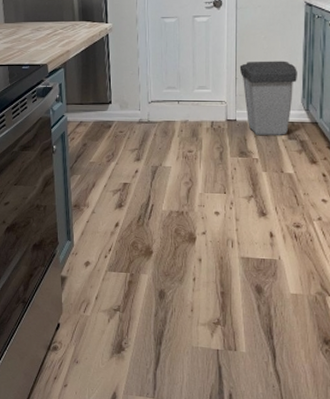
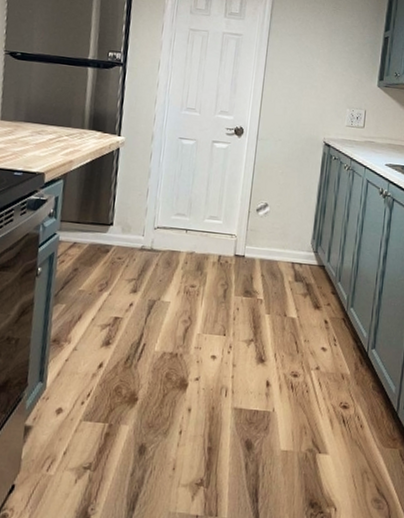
trash can: present [239,61,297,135] -> none [253,196,310,277]

